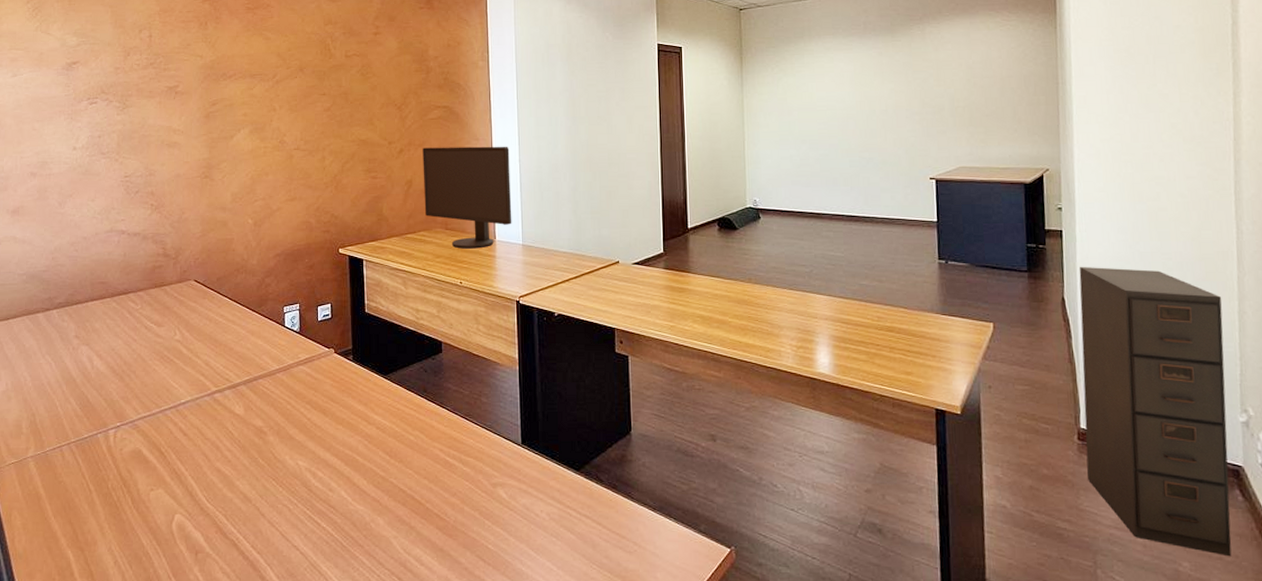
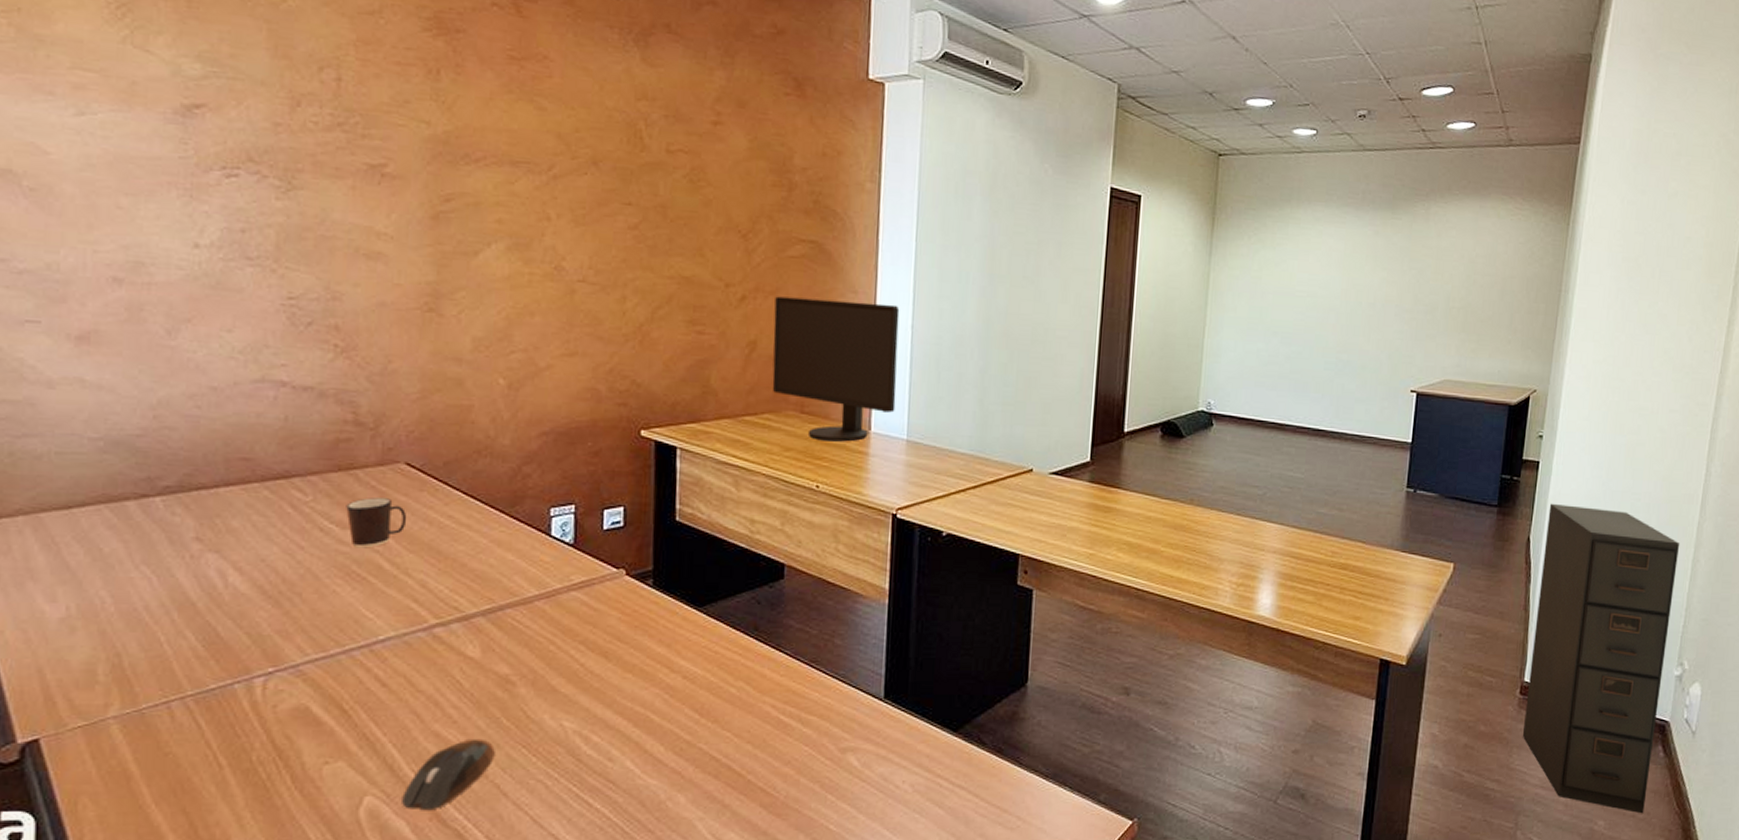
mug: none [160,305,196,339] -> present [346,498,407,549]
mouse: none [198,473,255,526] -> present [402,738,495,811]

